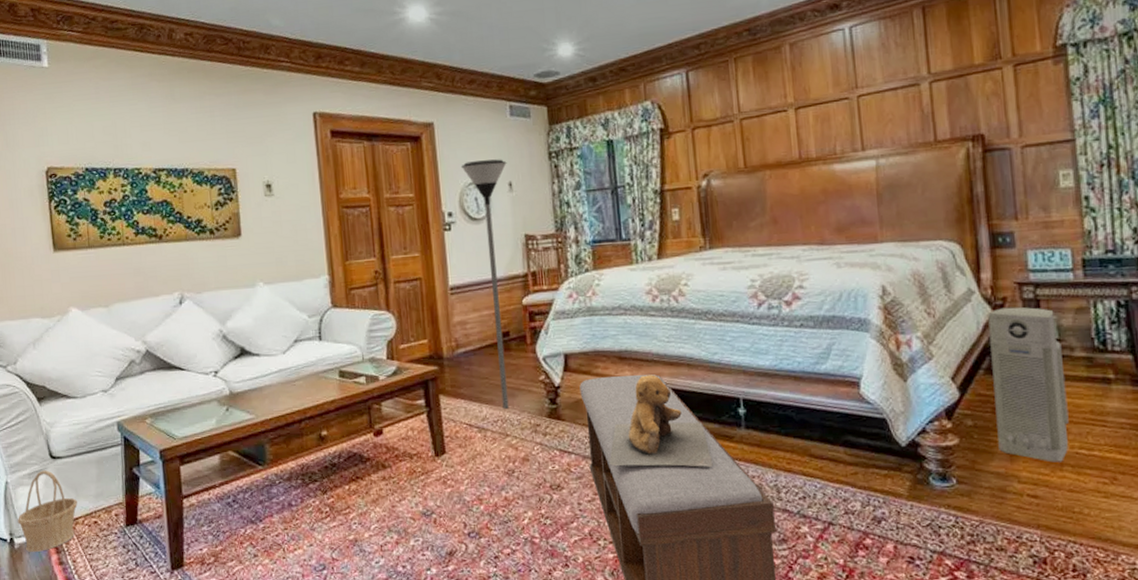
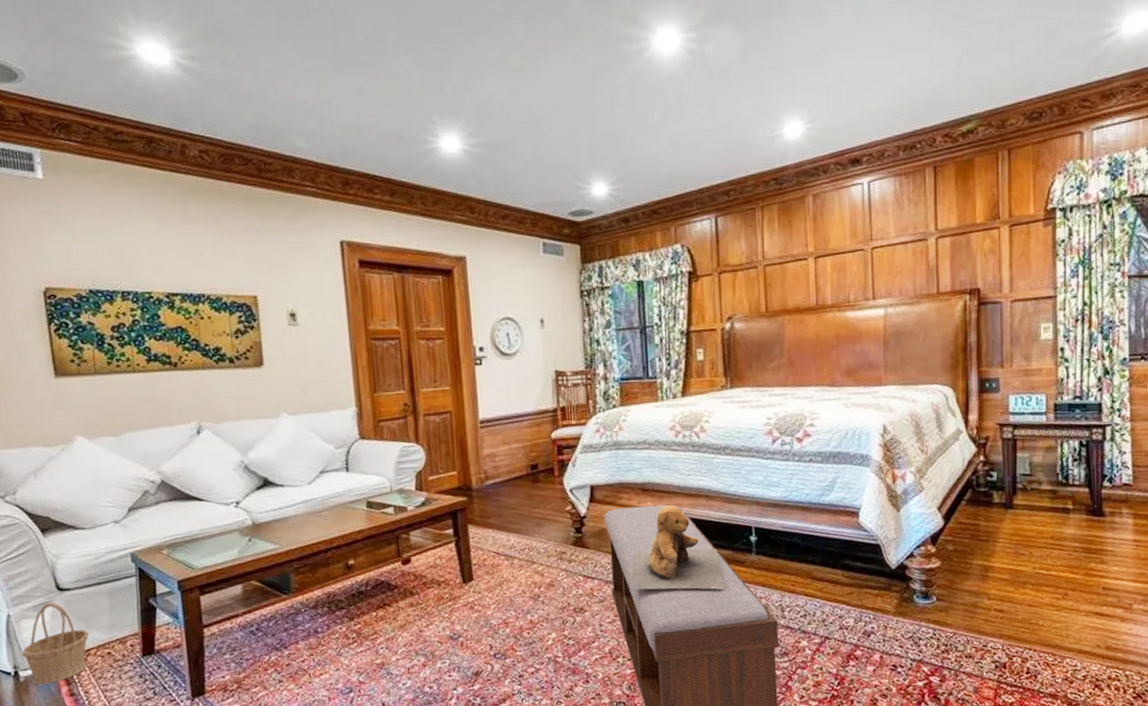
floor lamp: present [460,159,509,409] -> none [492,296,539,538]
air purifier: present [988,307,1069,463] -> none [972,445,1033,581]

